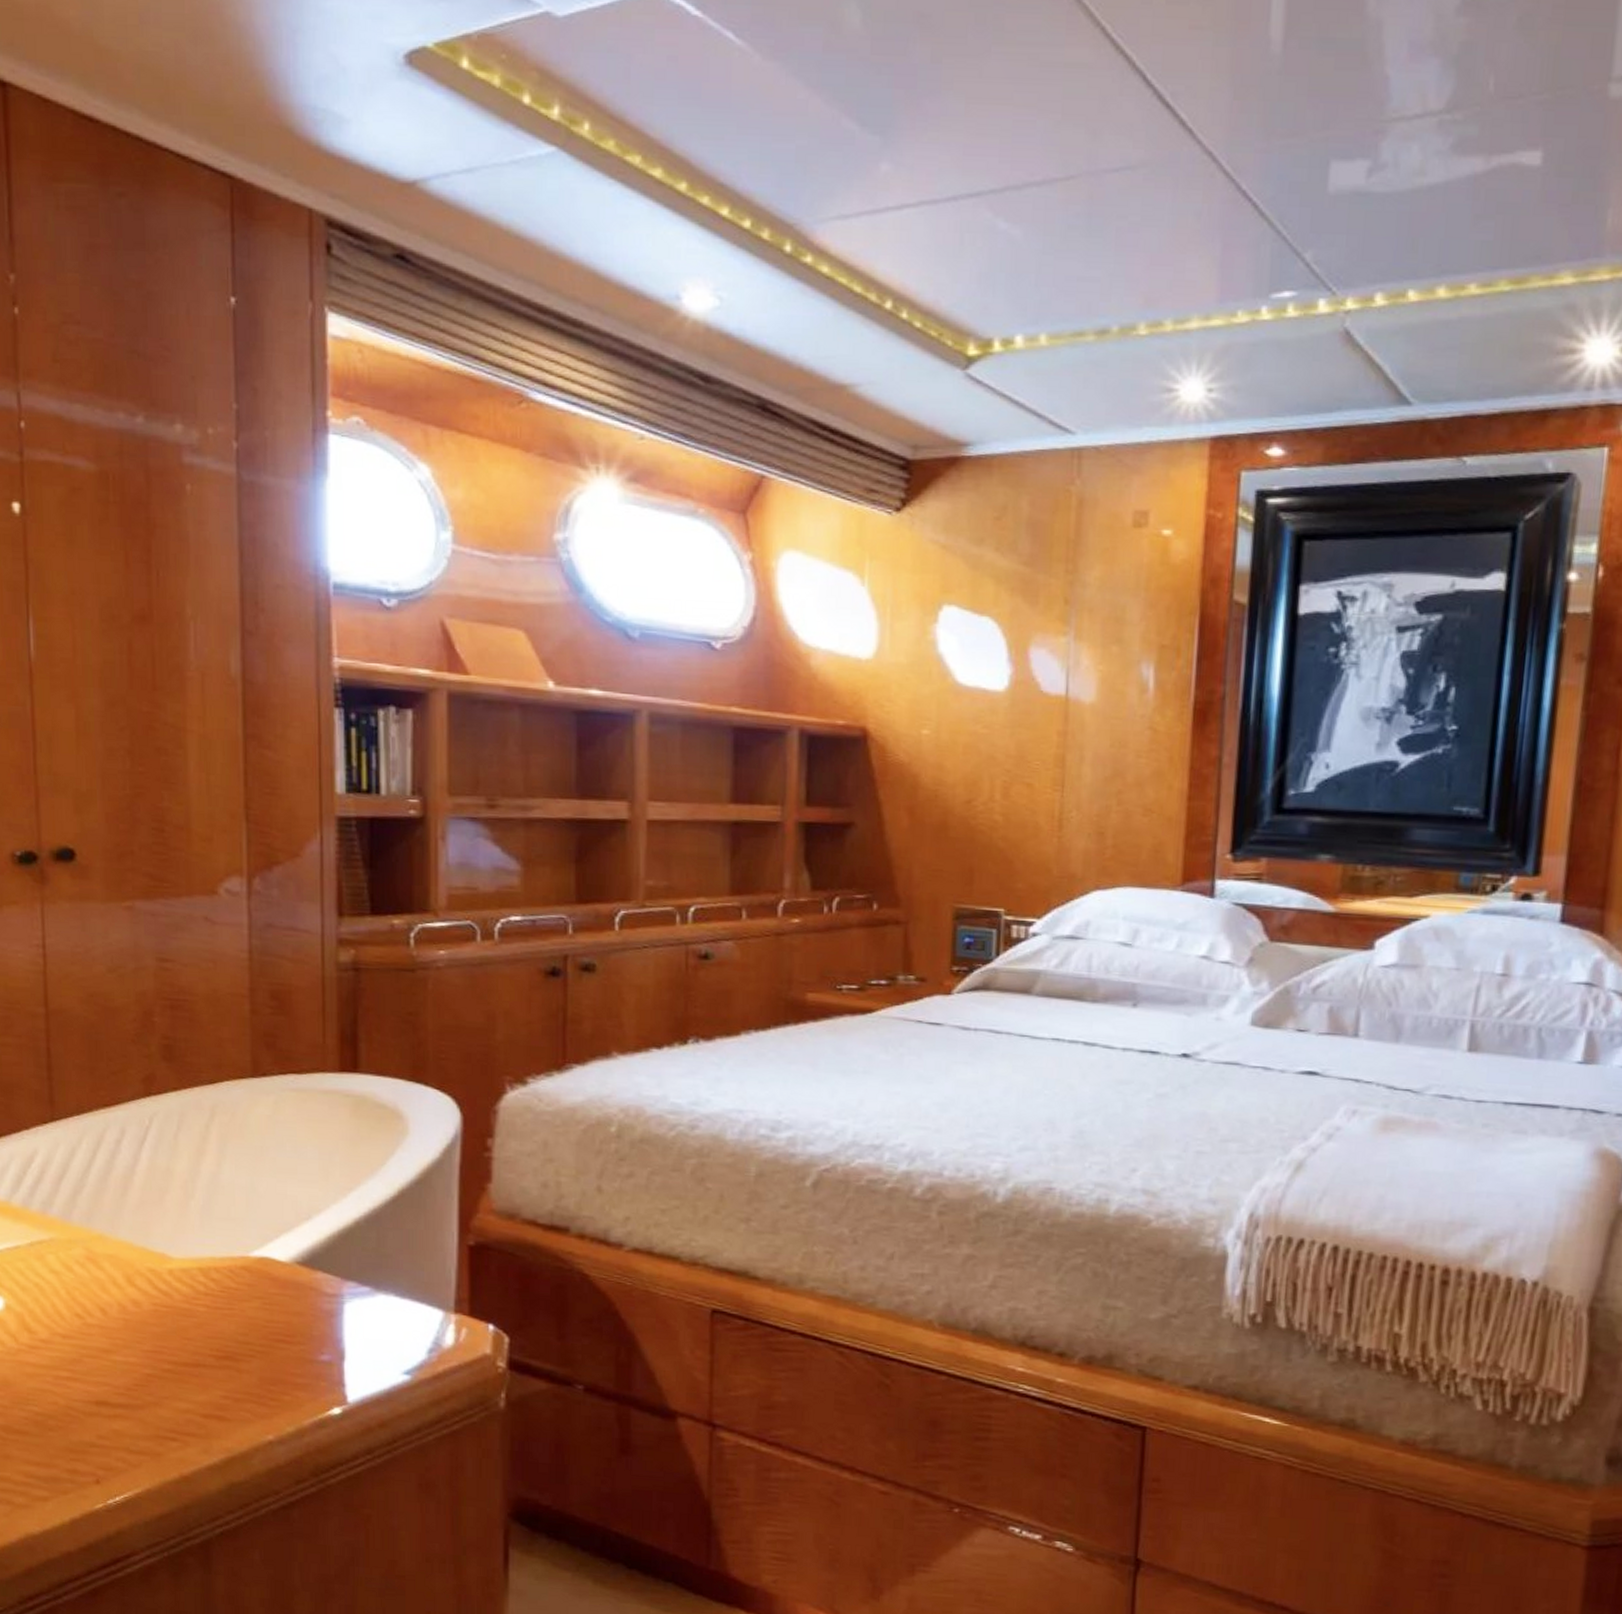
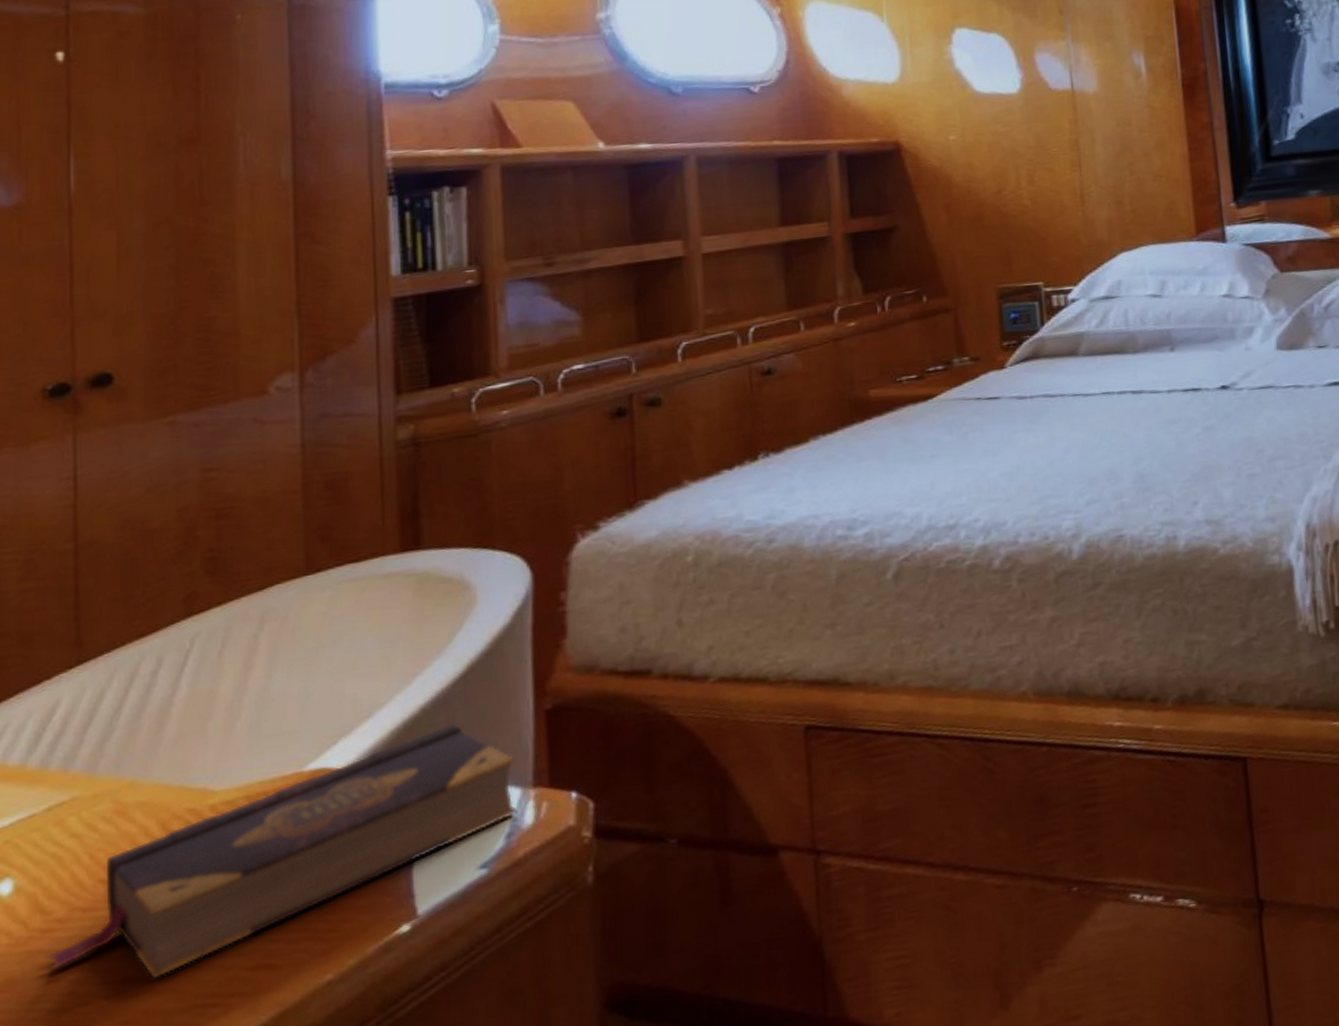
book: none [32,1240,439,1407] -> present [45,723,517,979]

